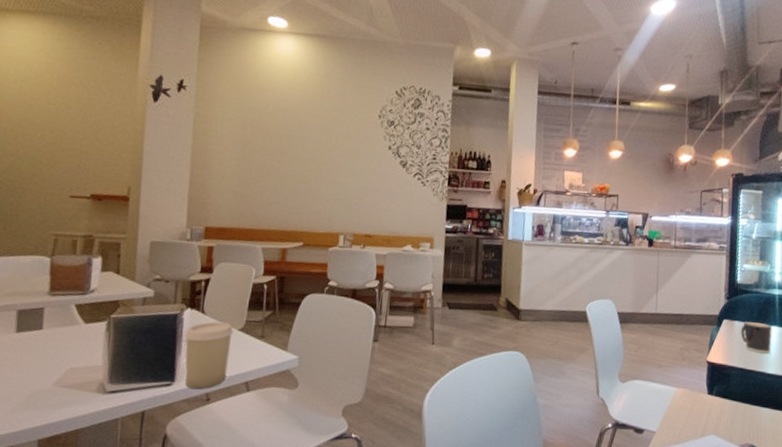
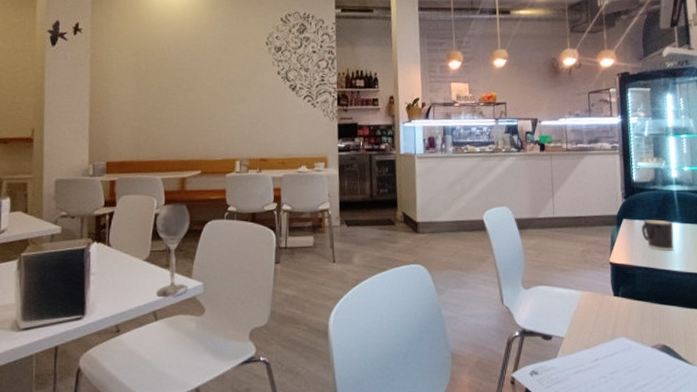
cup: present [183,321,233,389] -> none [91,253,139,321]
wineglass: none [250,274,290,370] -> present [155,203,191,298]

